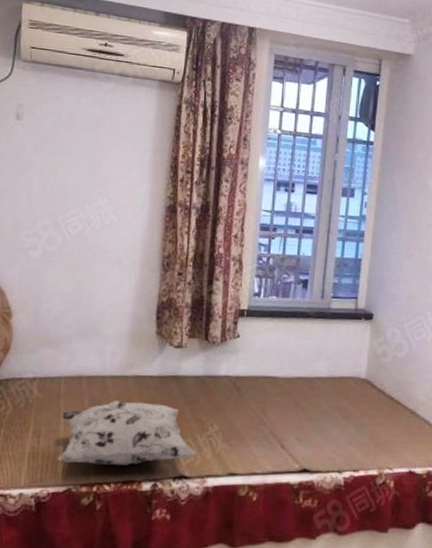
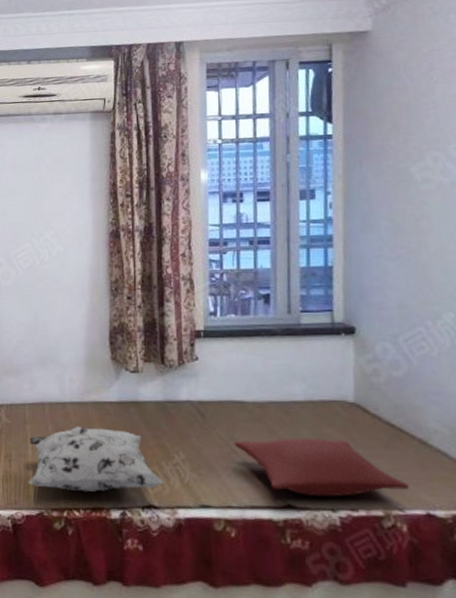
pillow: none [263,409,398,461] -> present [234,438,409,497]

